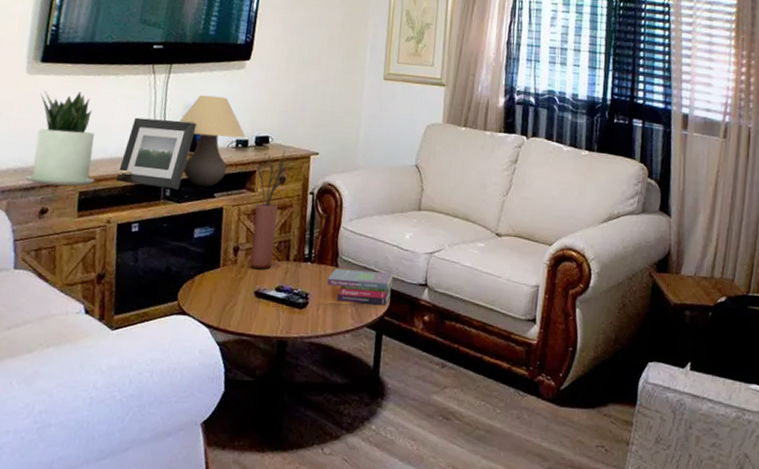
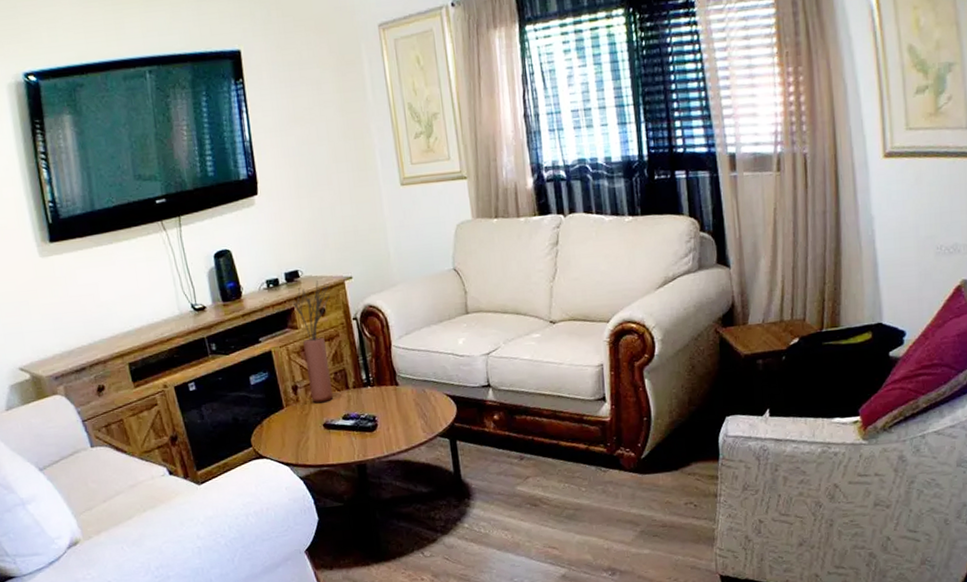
planter: present [25,90,95,187] -> none [60,264,140,364]
picture frame: present [116,117,196,190] -> none [159,271,224,347]
table lamp: present [179,94,246,187] -> none [204,239,275,335]
books: present [327,268,393,305] -> none [391,381,456,417]

